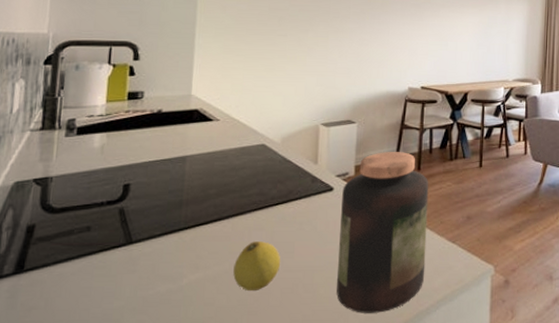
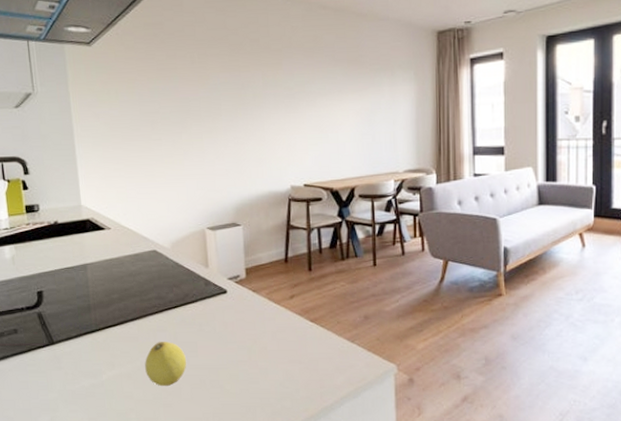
jar: present [336,152,429,313] -> none [236,253,326,408]

